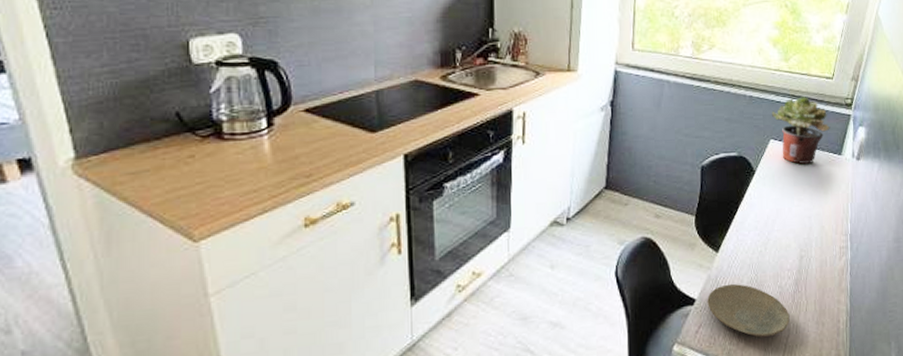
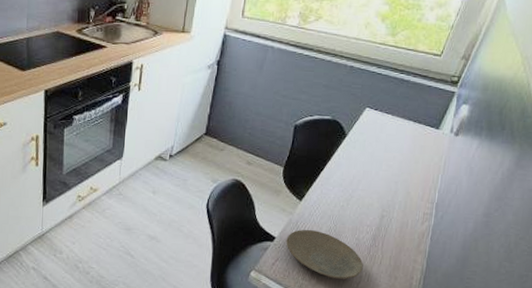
potted plant: present [771,97,831,164] -> none [370,71,432,134]

